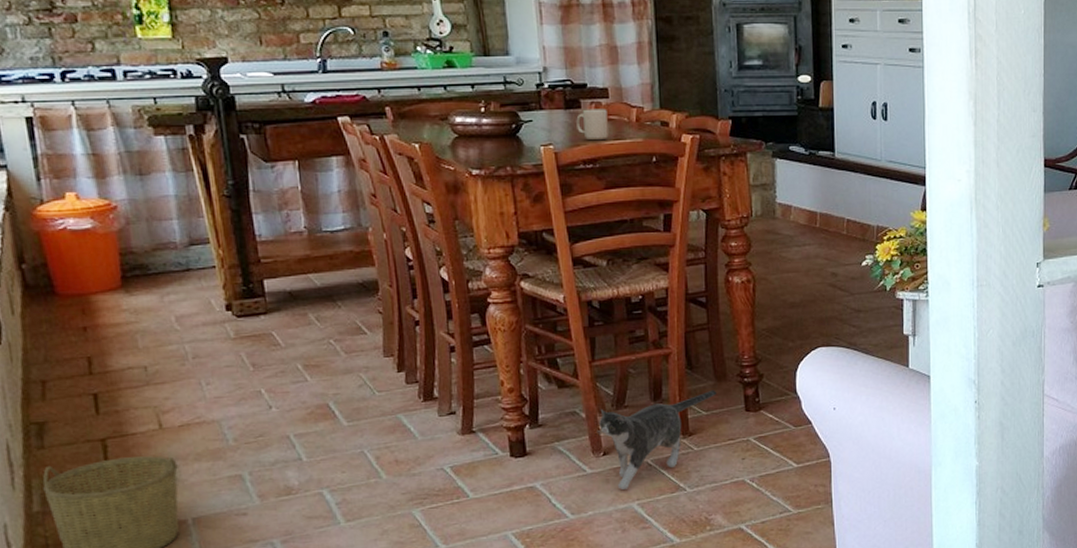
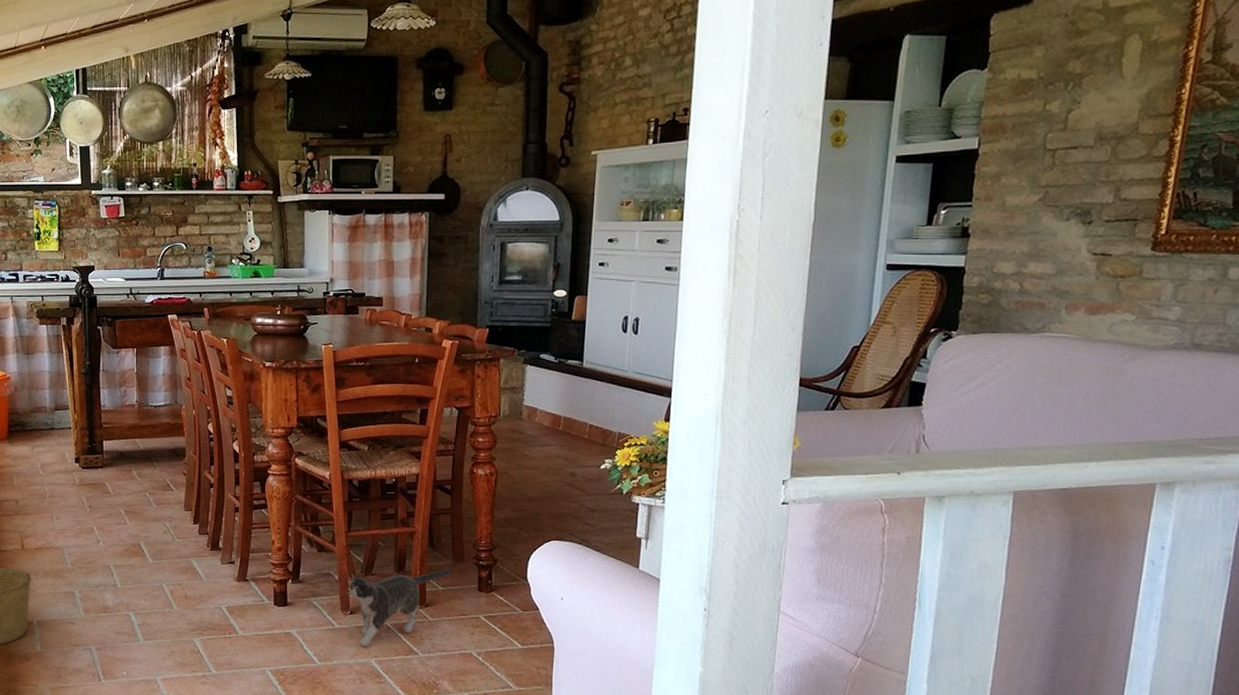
cup: present [576,109,609,141] -> none [353,315,380,342]

